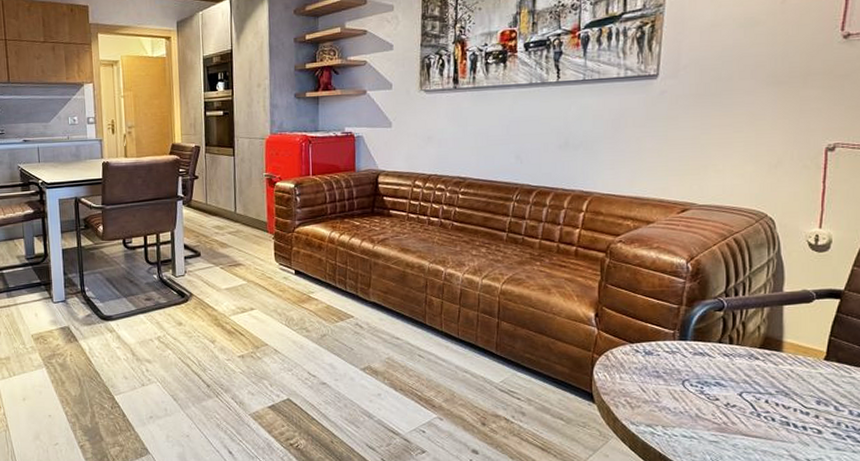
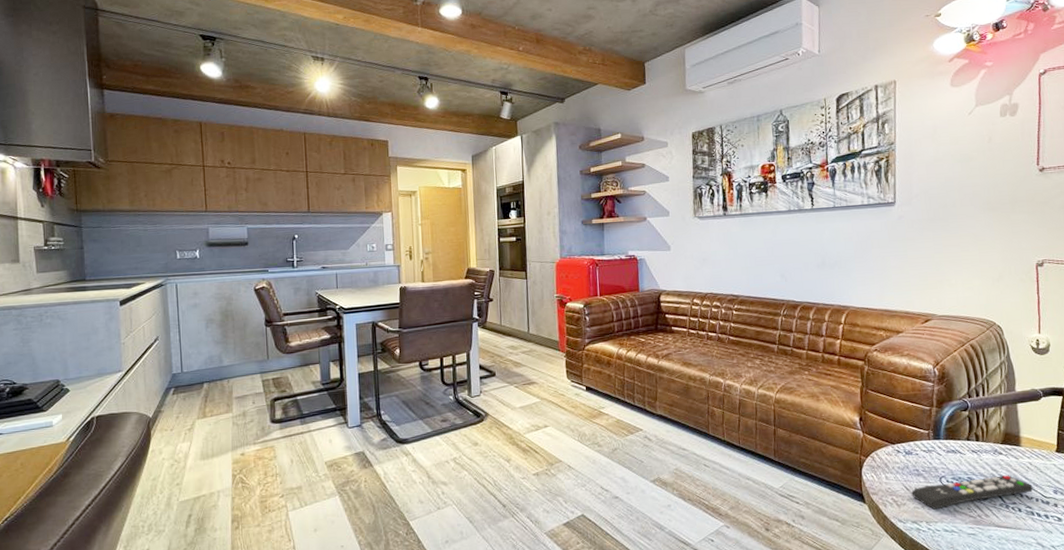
remote control: none [648,382,792,414] -> present [911,475,1033,510]

